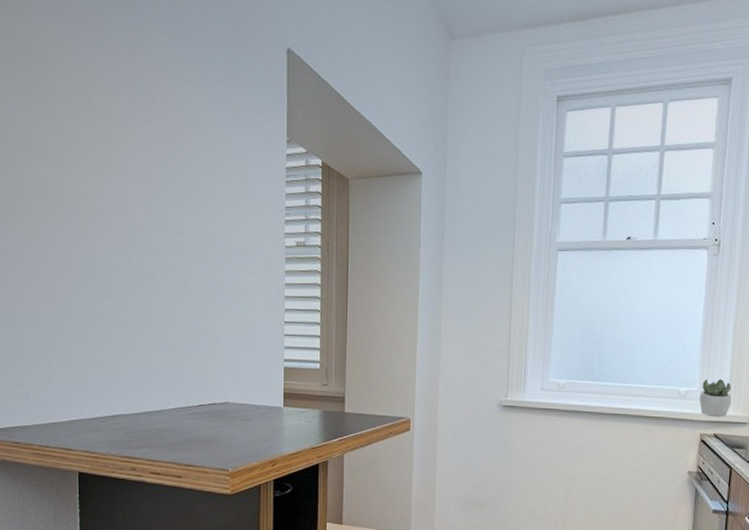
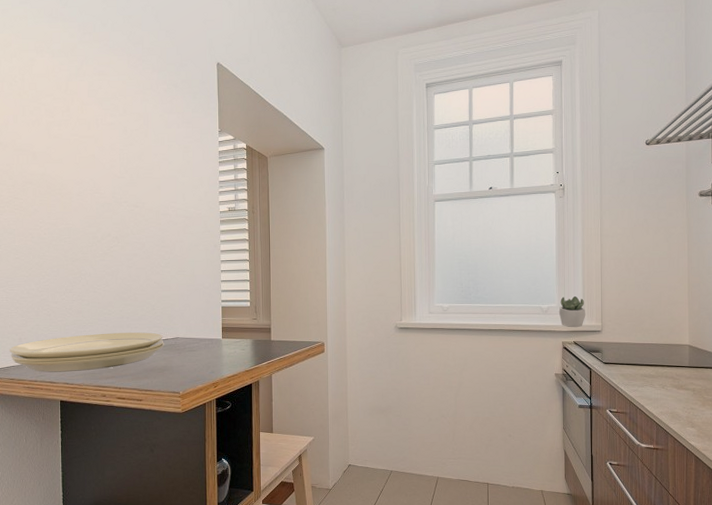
plate: none [12,392,212,438] -> present [9,332,165,372]

